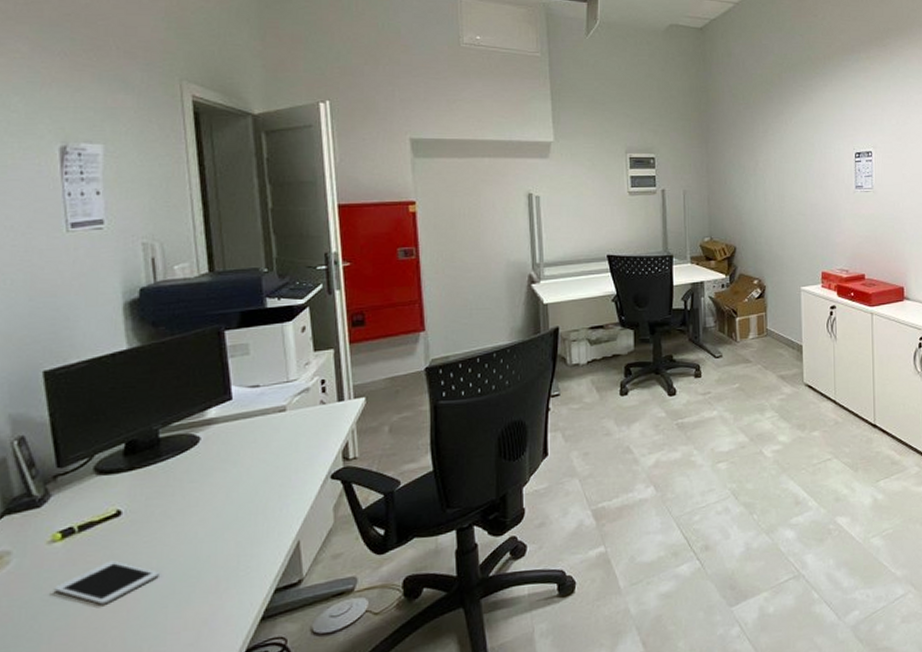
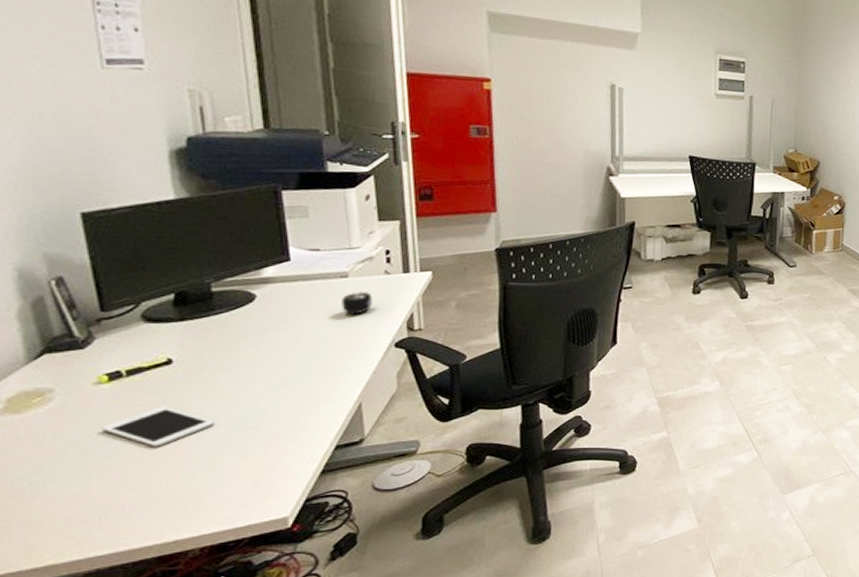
mug: none [280,424,309,449] -> present [341,292,373,315]

